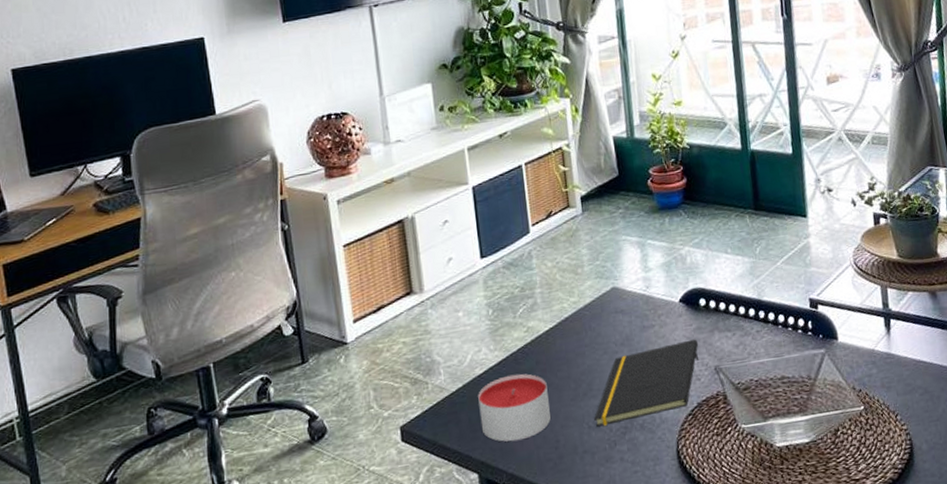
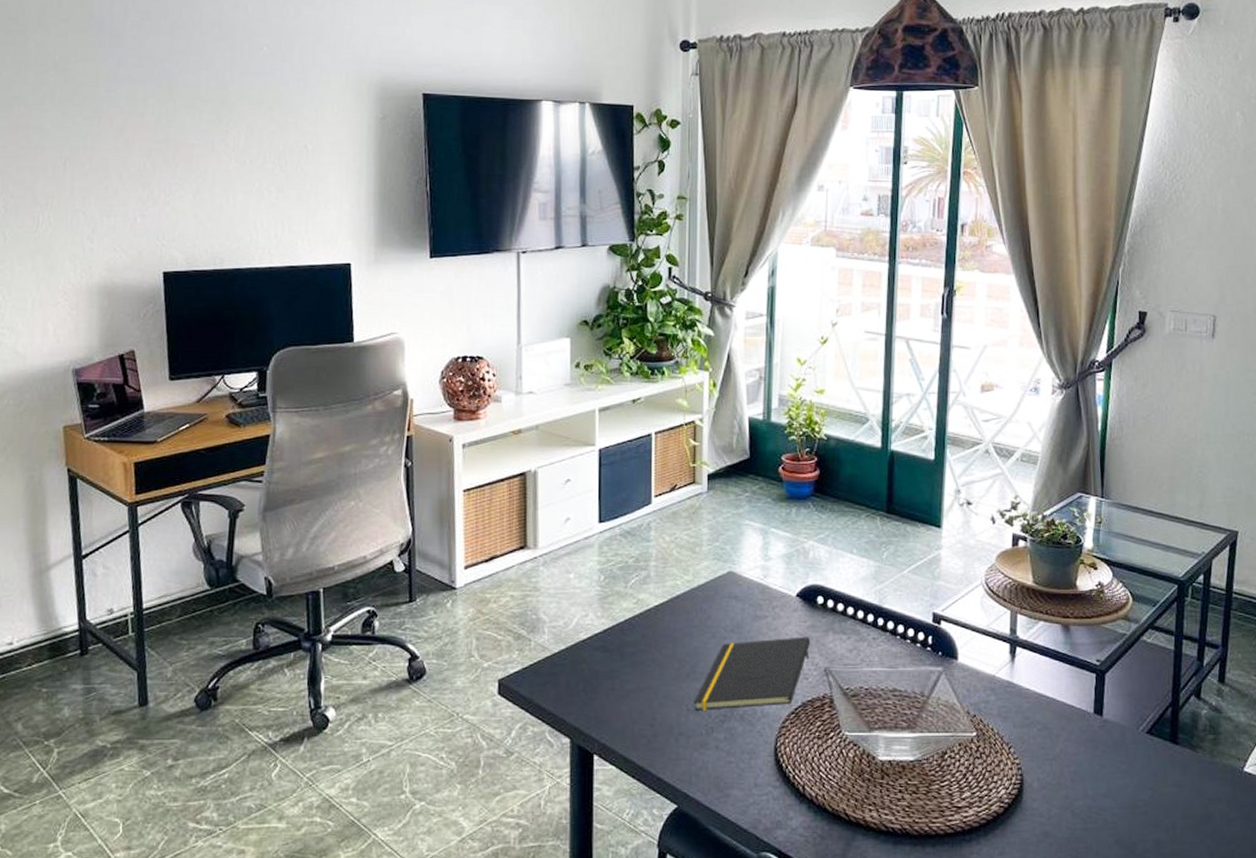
candle: present [478,373,551,442] -> none [579,644,650,712]

